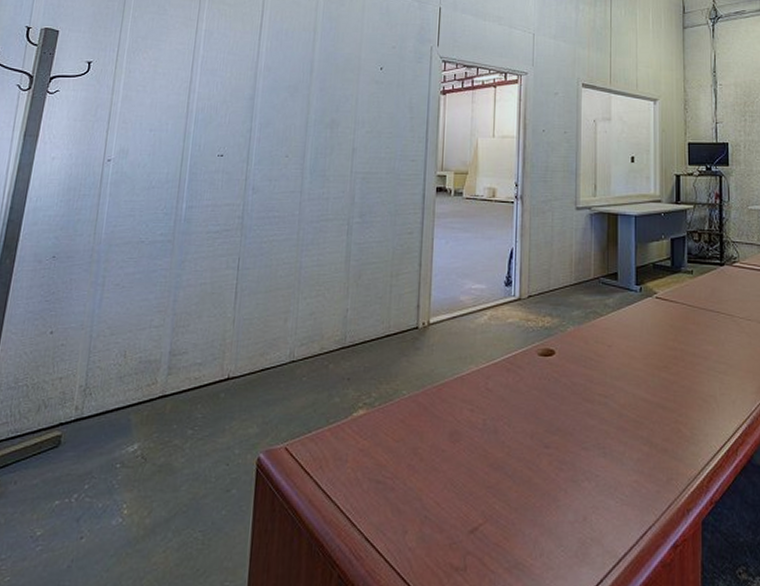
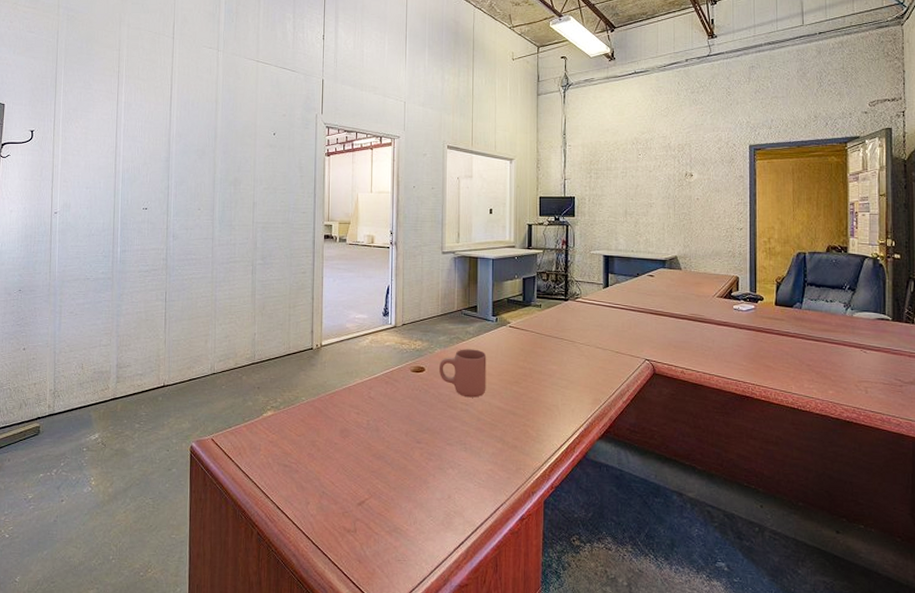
mug: none [571,326,629,388] -> present [438,349,487,398]

